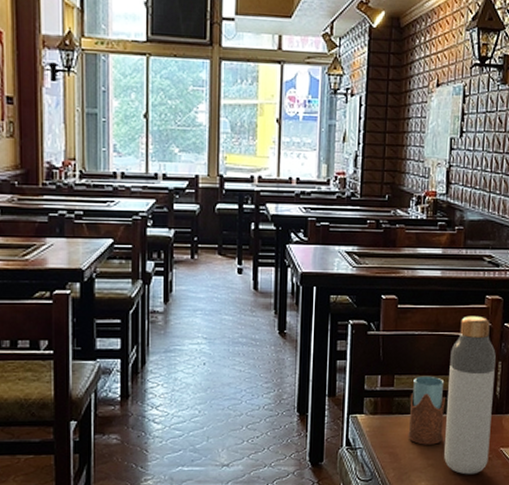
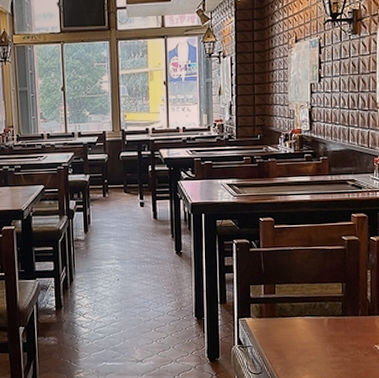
drinking glass: present [408,376,445,445] -> none [290,284,322,343]
bottle: present [444,315,496,475] -> none [323,231,365,369]

